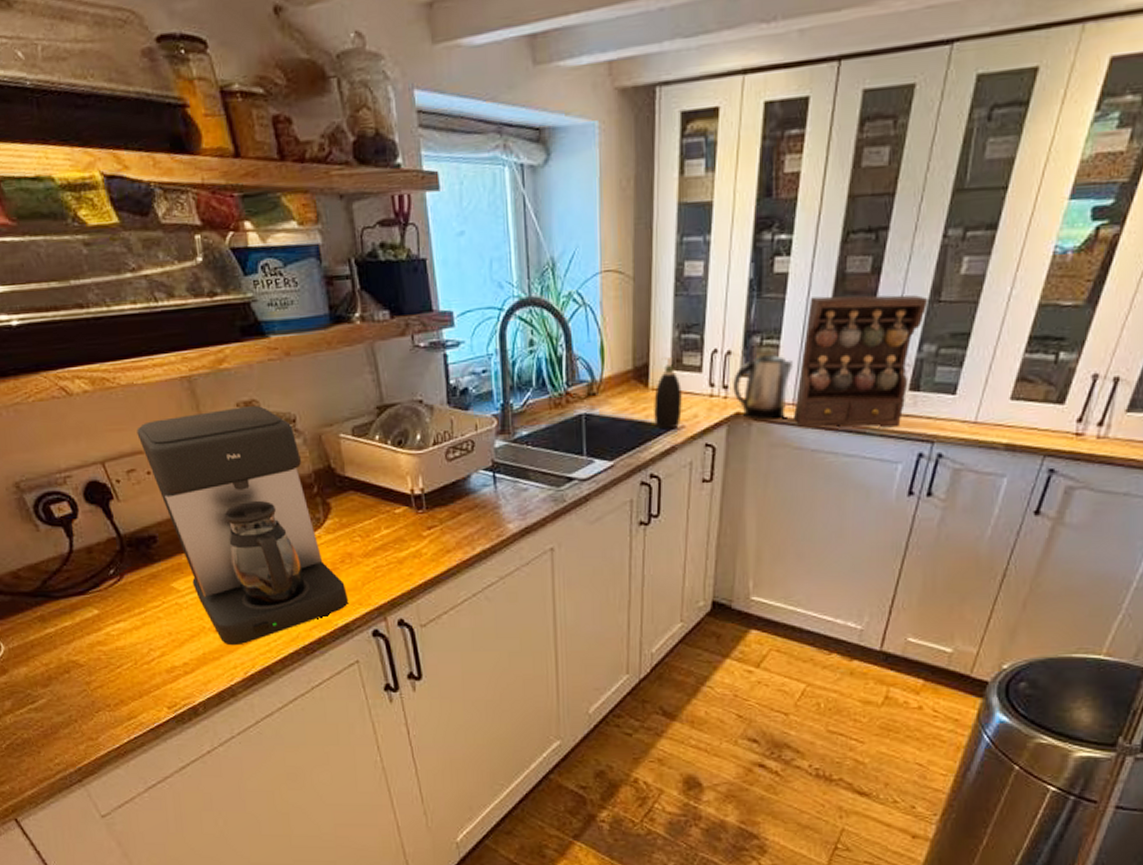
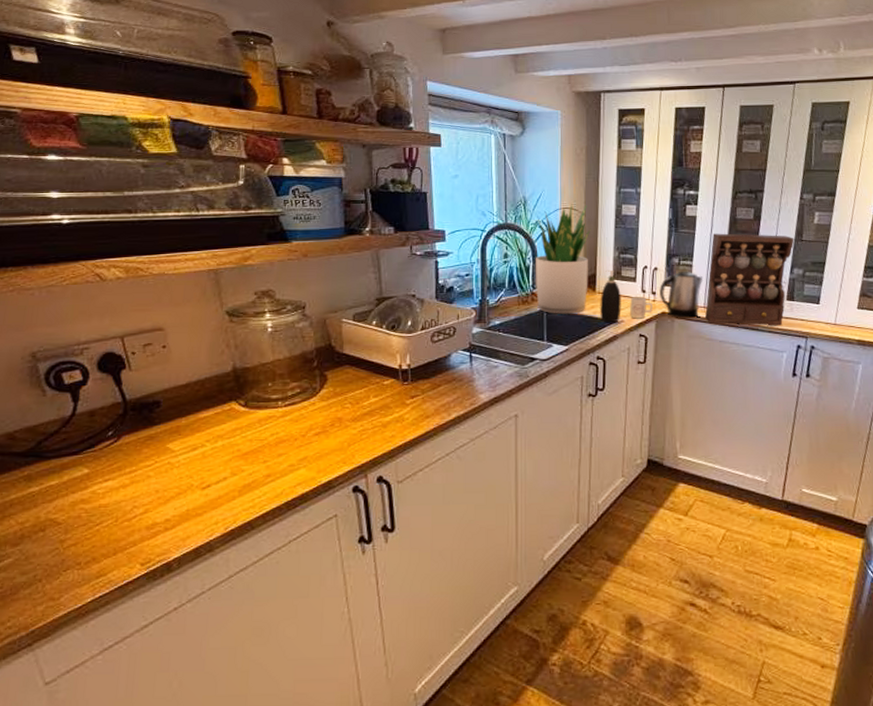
coffee maker: present [136,406,349,646] -> none [159,295,334,502]
planter: none [570,264,642,420] -> present [536,204,591,314]
mug: none [693,392,723,423] -> present [630,297,653,319]

